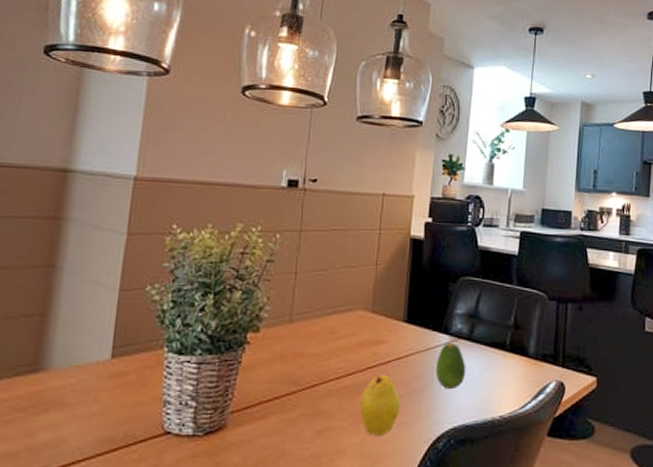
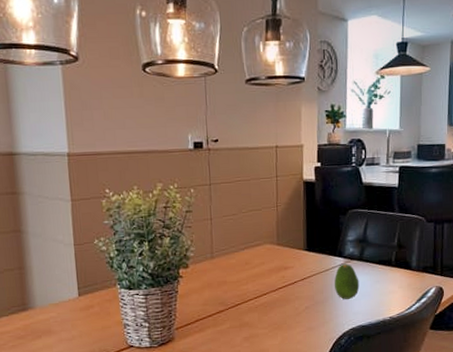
fruit: present [359,375,401,436] -> none [274,292,308,338]

